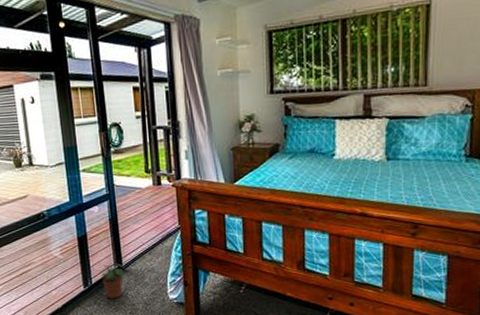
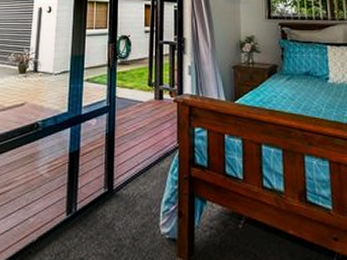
potted plant: present [100,264,125,299] -> none [87,187,115,231]

